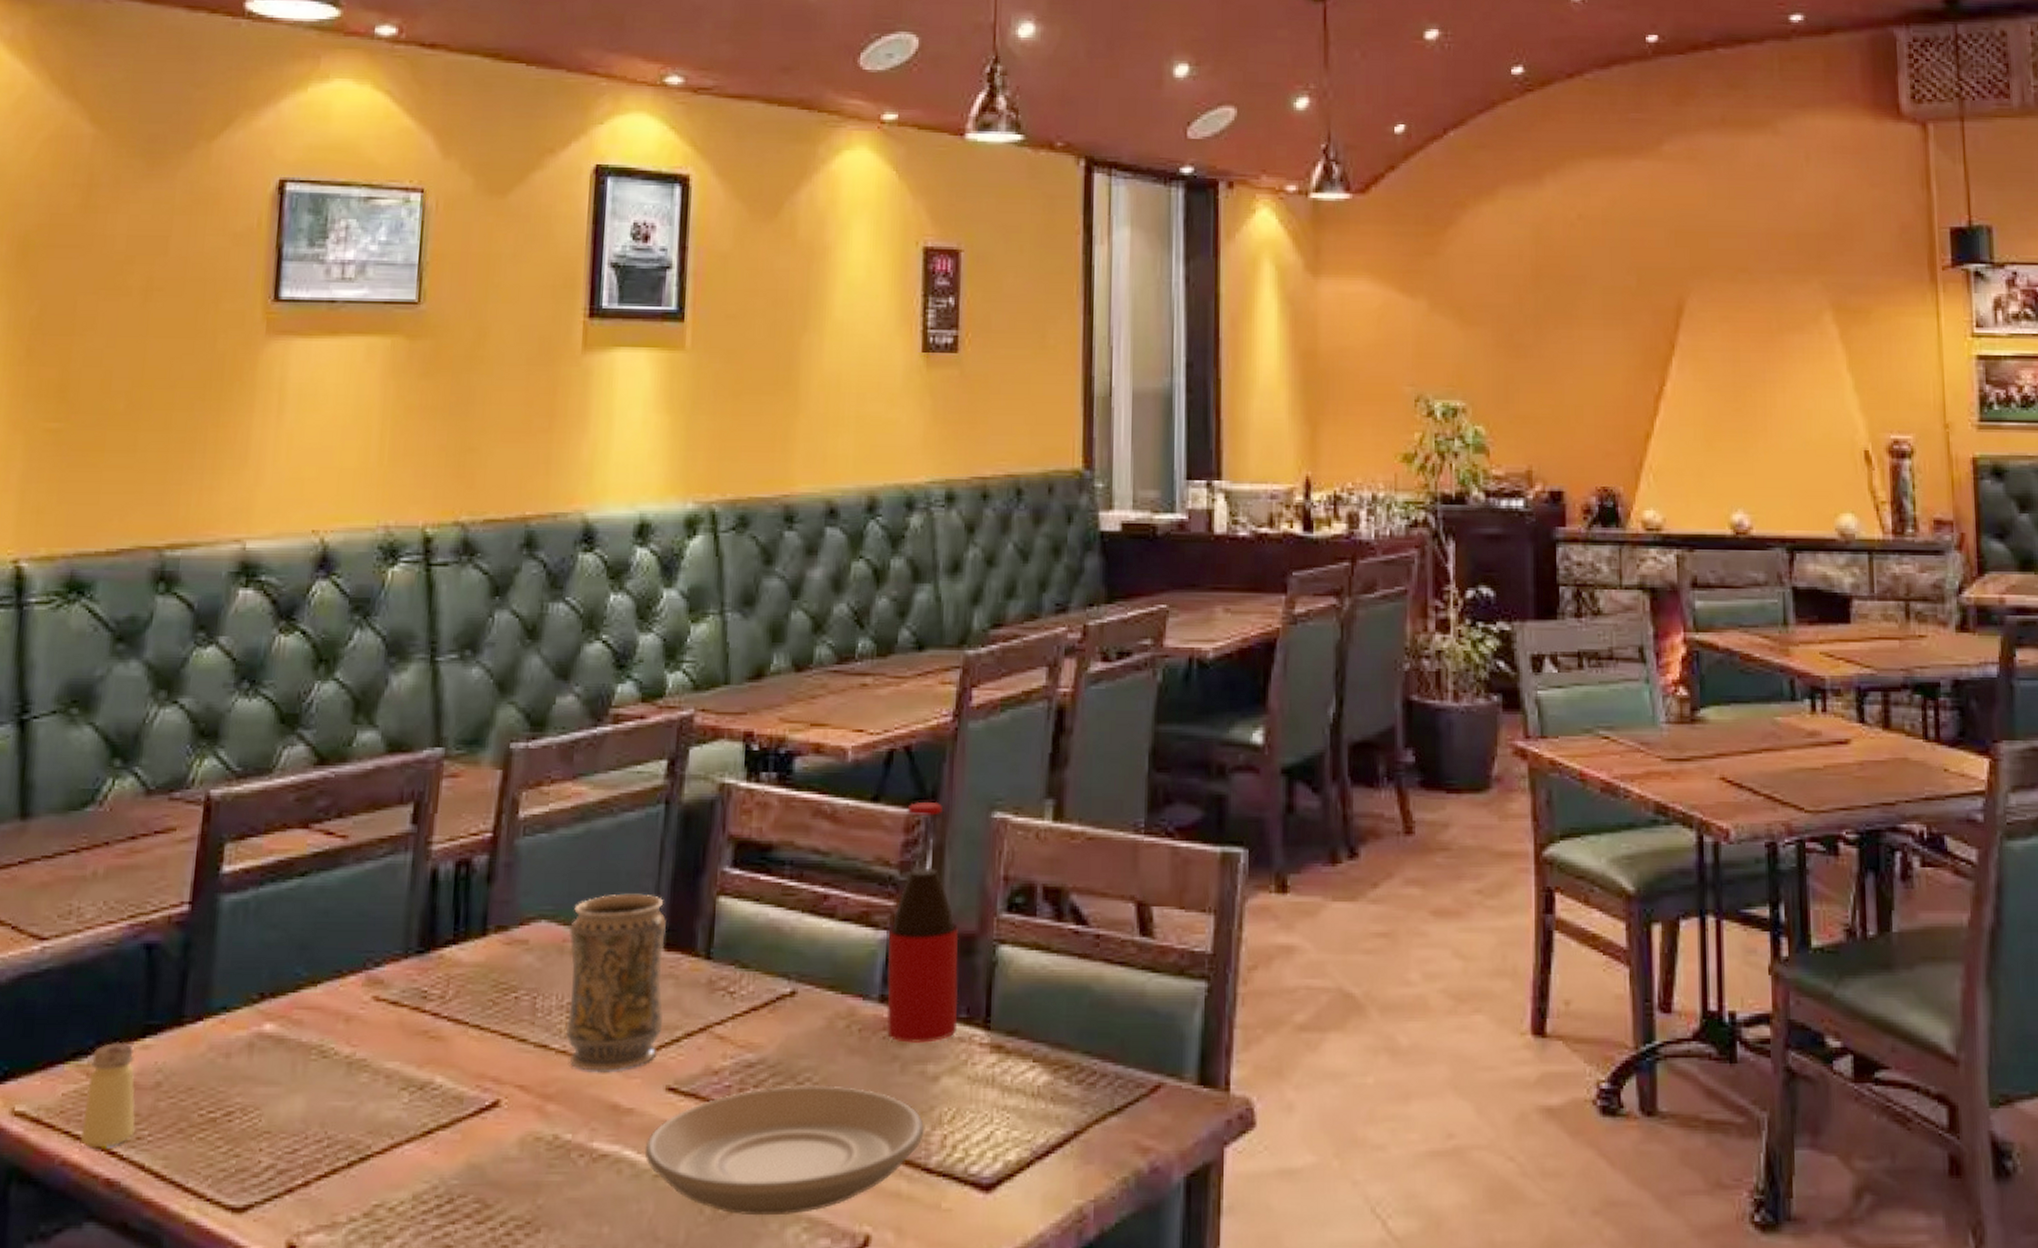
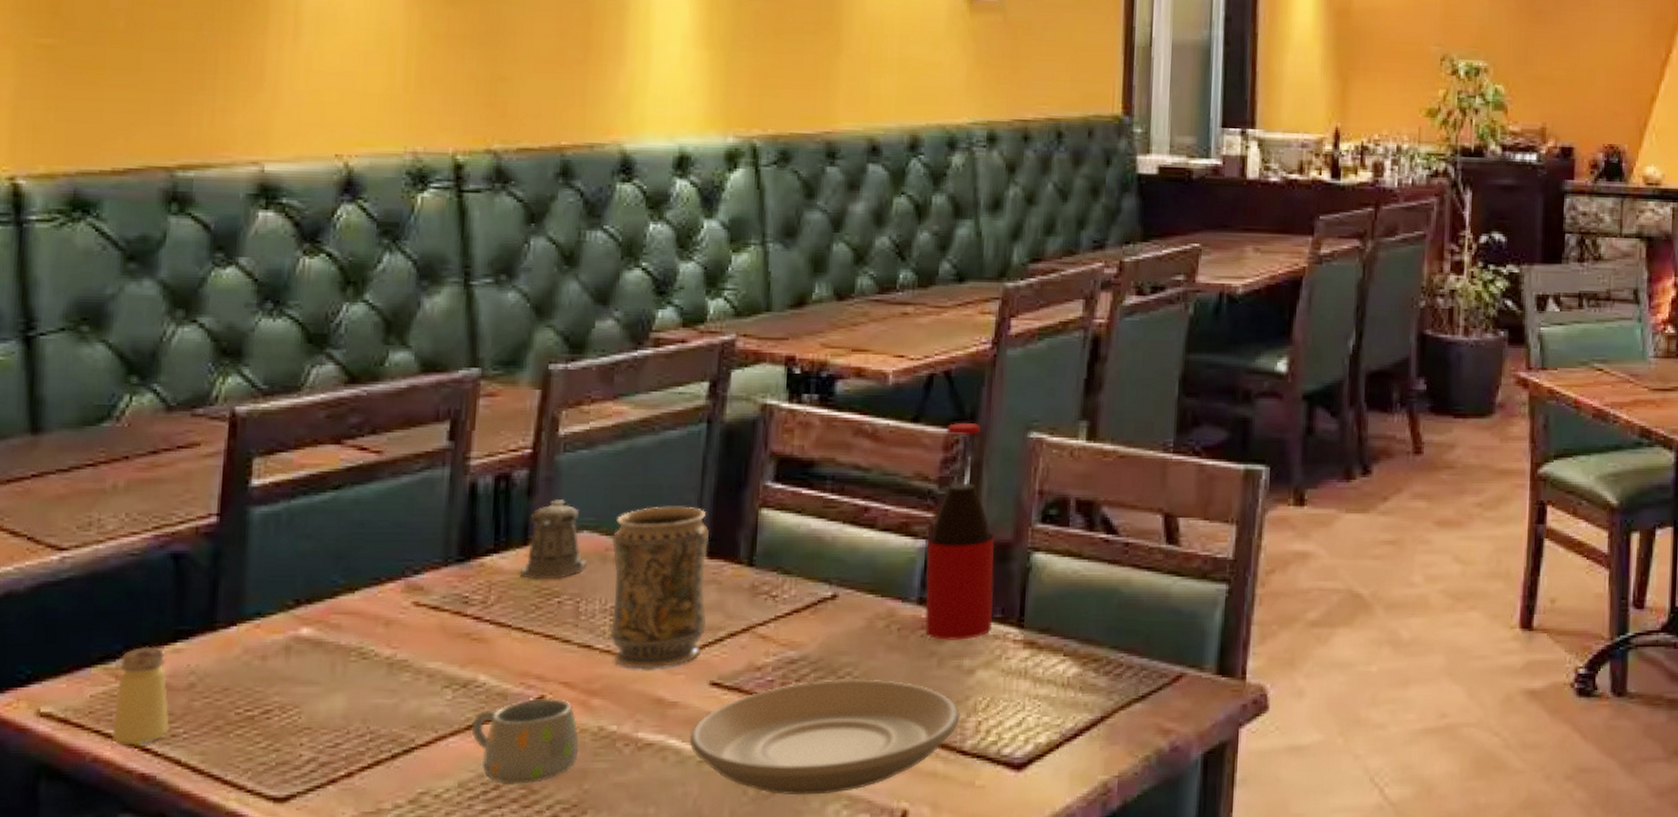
mug: none [427,1102,534,1198] -> present [471,697,579,785]
pepper shaker: none [479,887,544,974] -> present [520,500,586,580]

